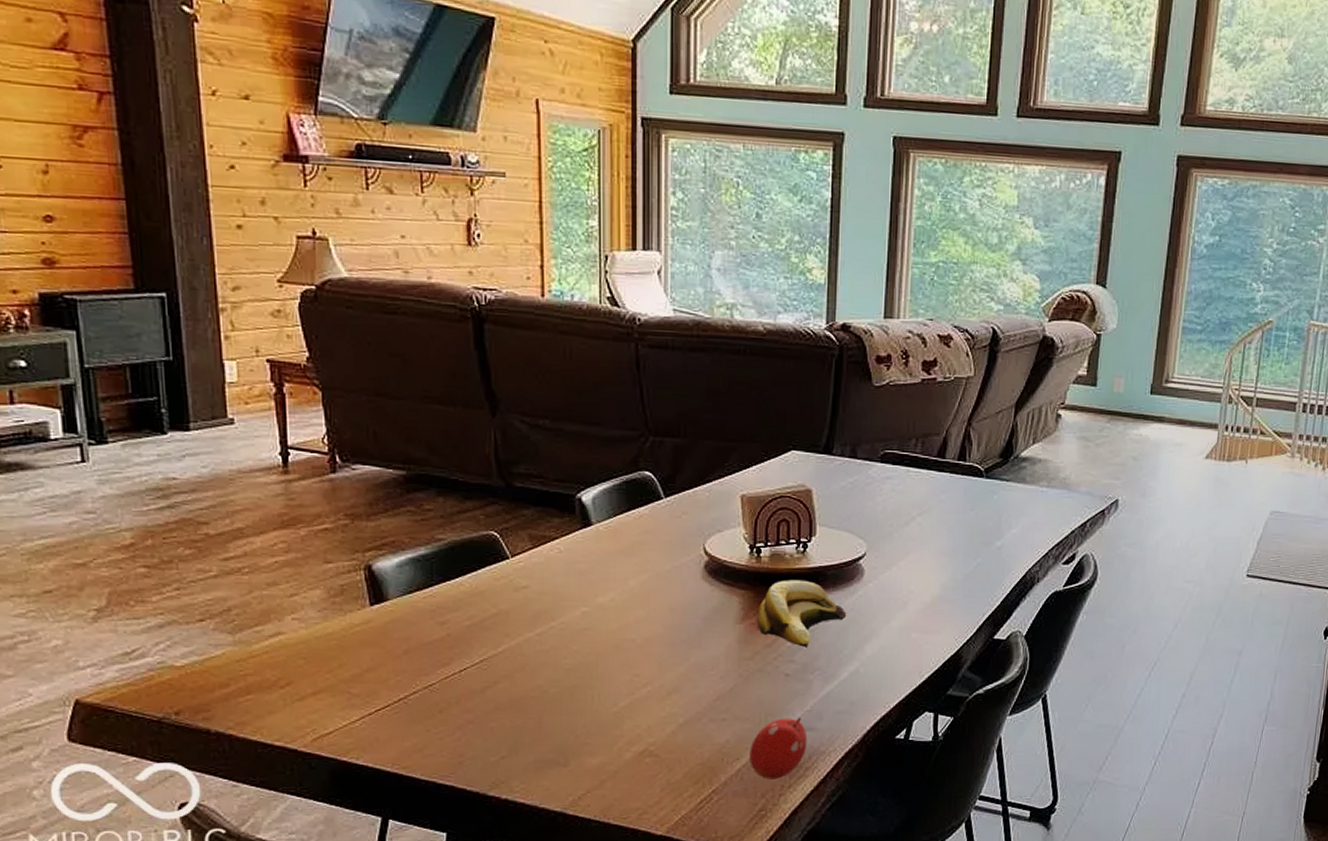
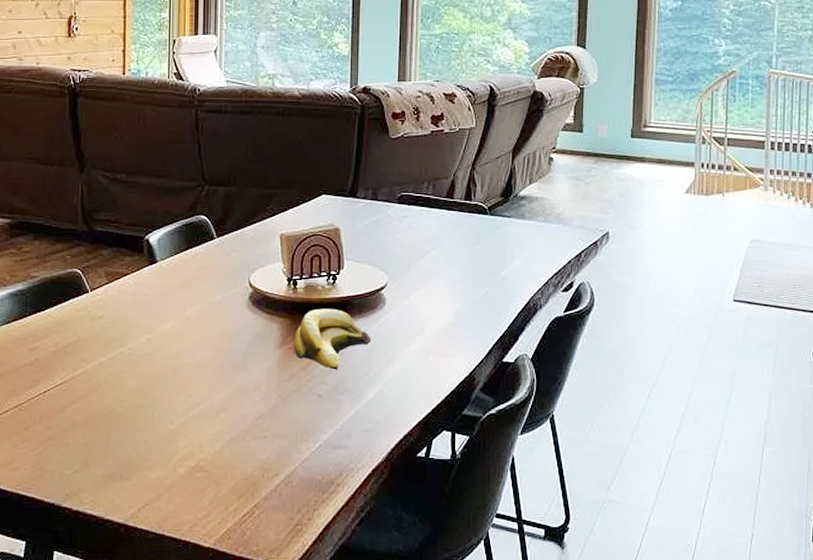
fruit: present [749,716,808,779] -> none [287,435,338,495]

